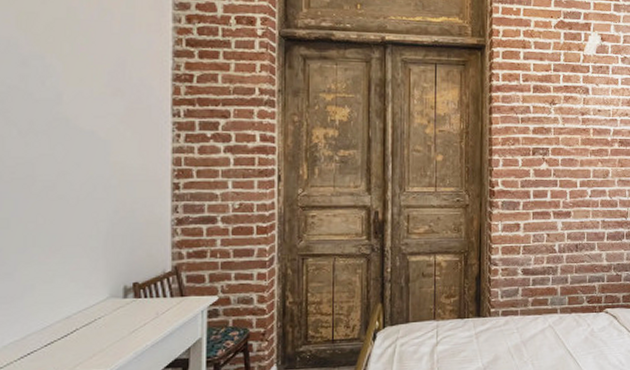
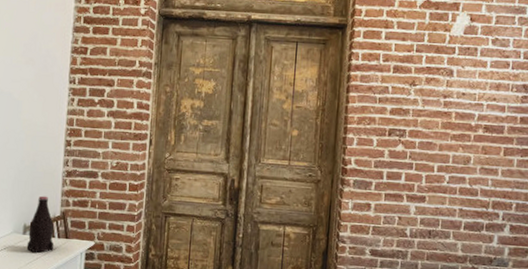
bottle: none [129,250,167,319] -> present [26,196,55,254]

